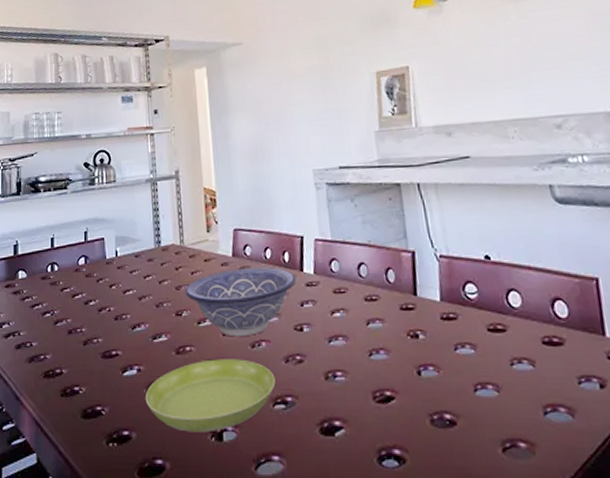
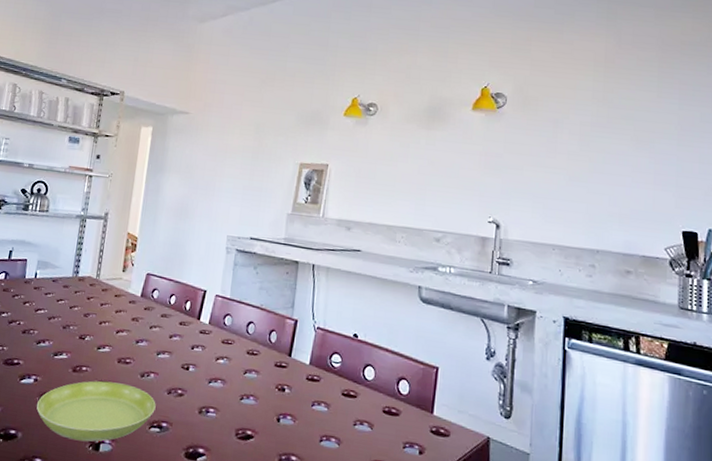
decorative bowl: present [185,267,297,337] -> none [92,307,193,367]

